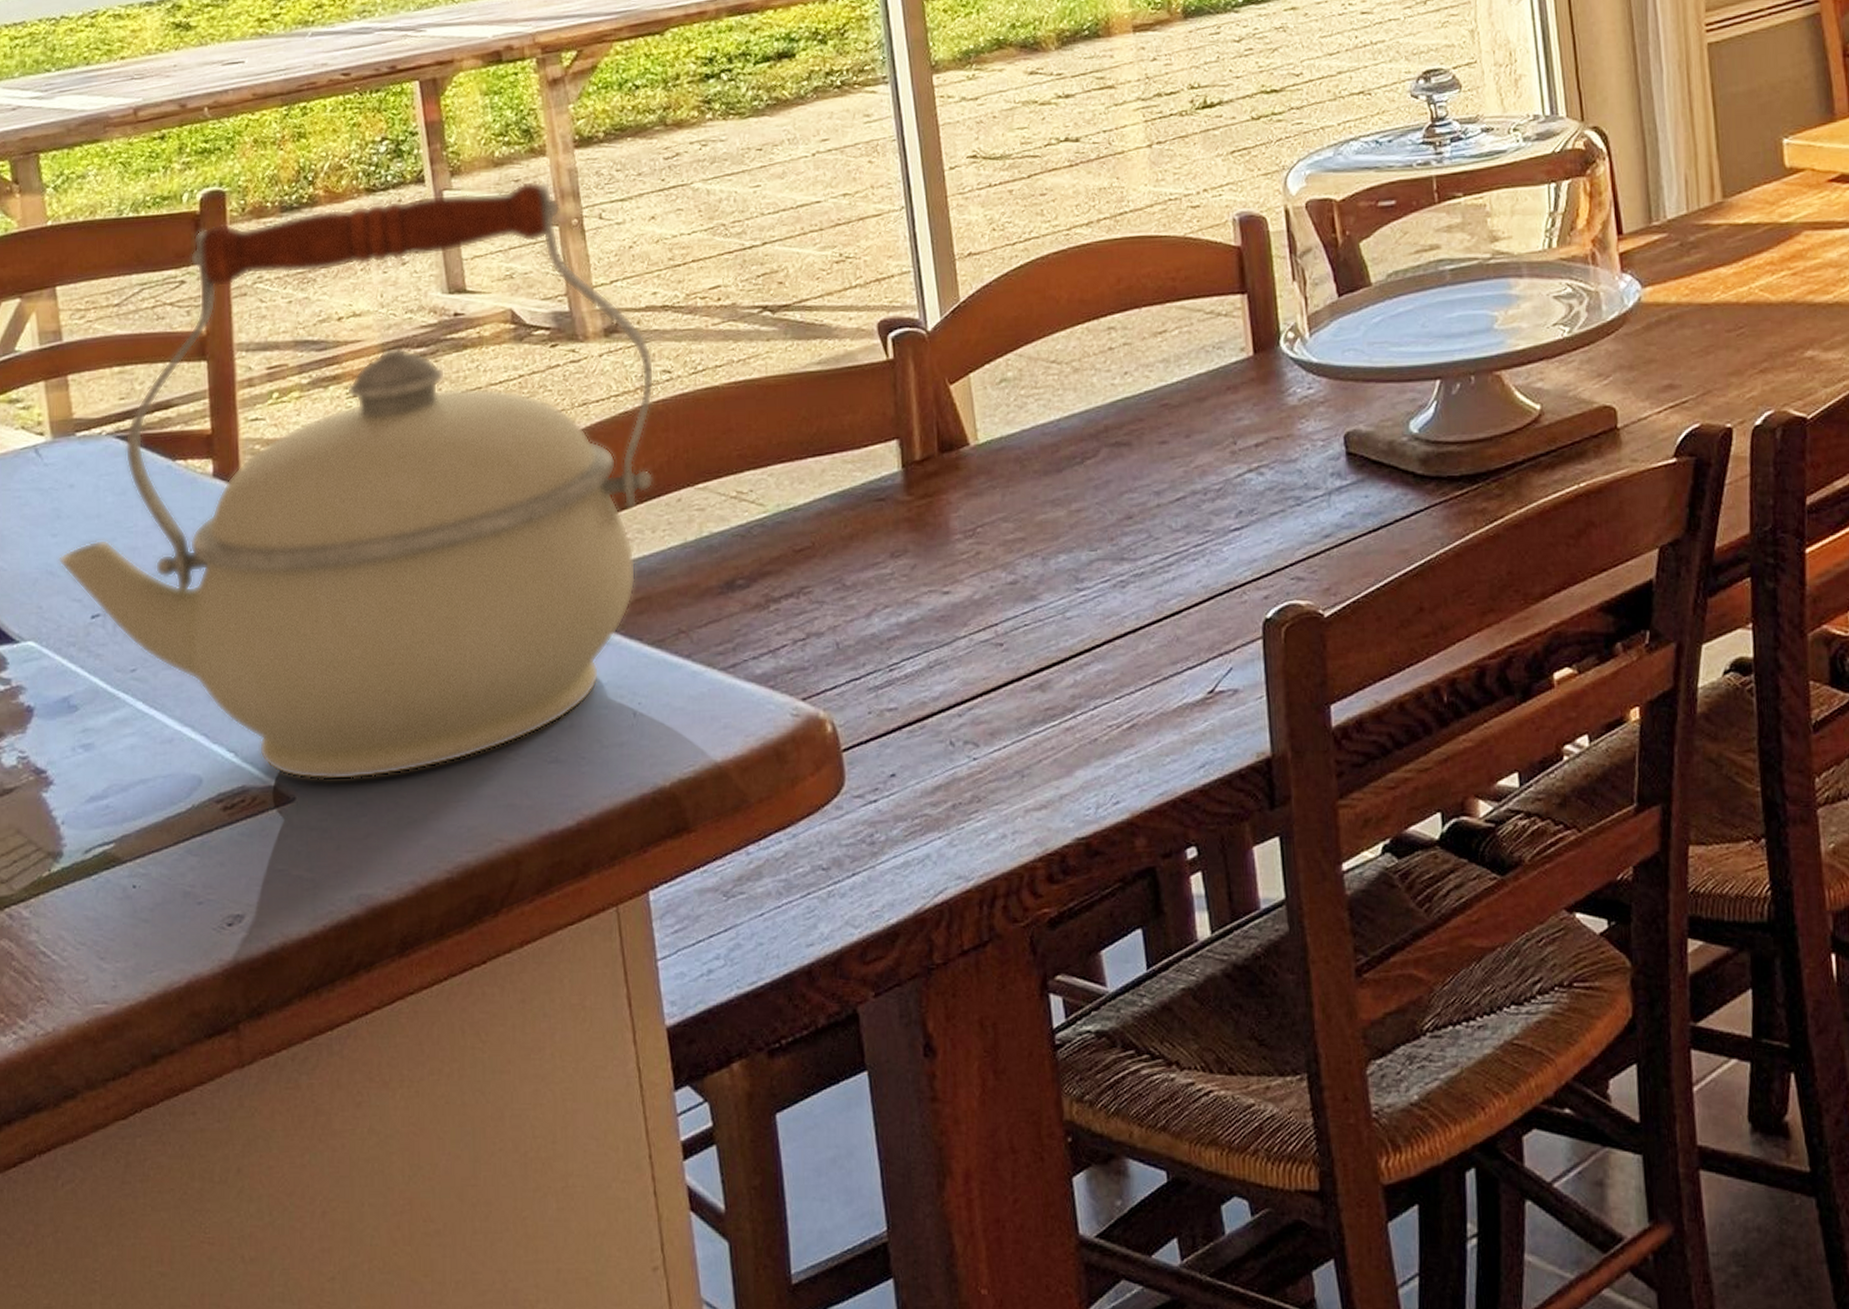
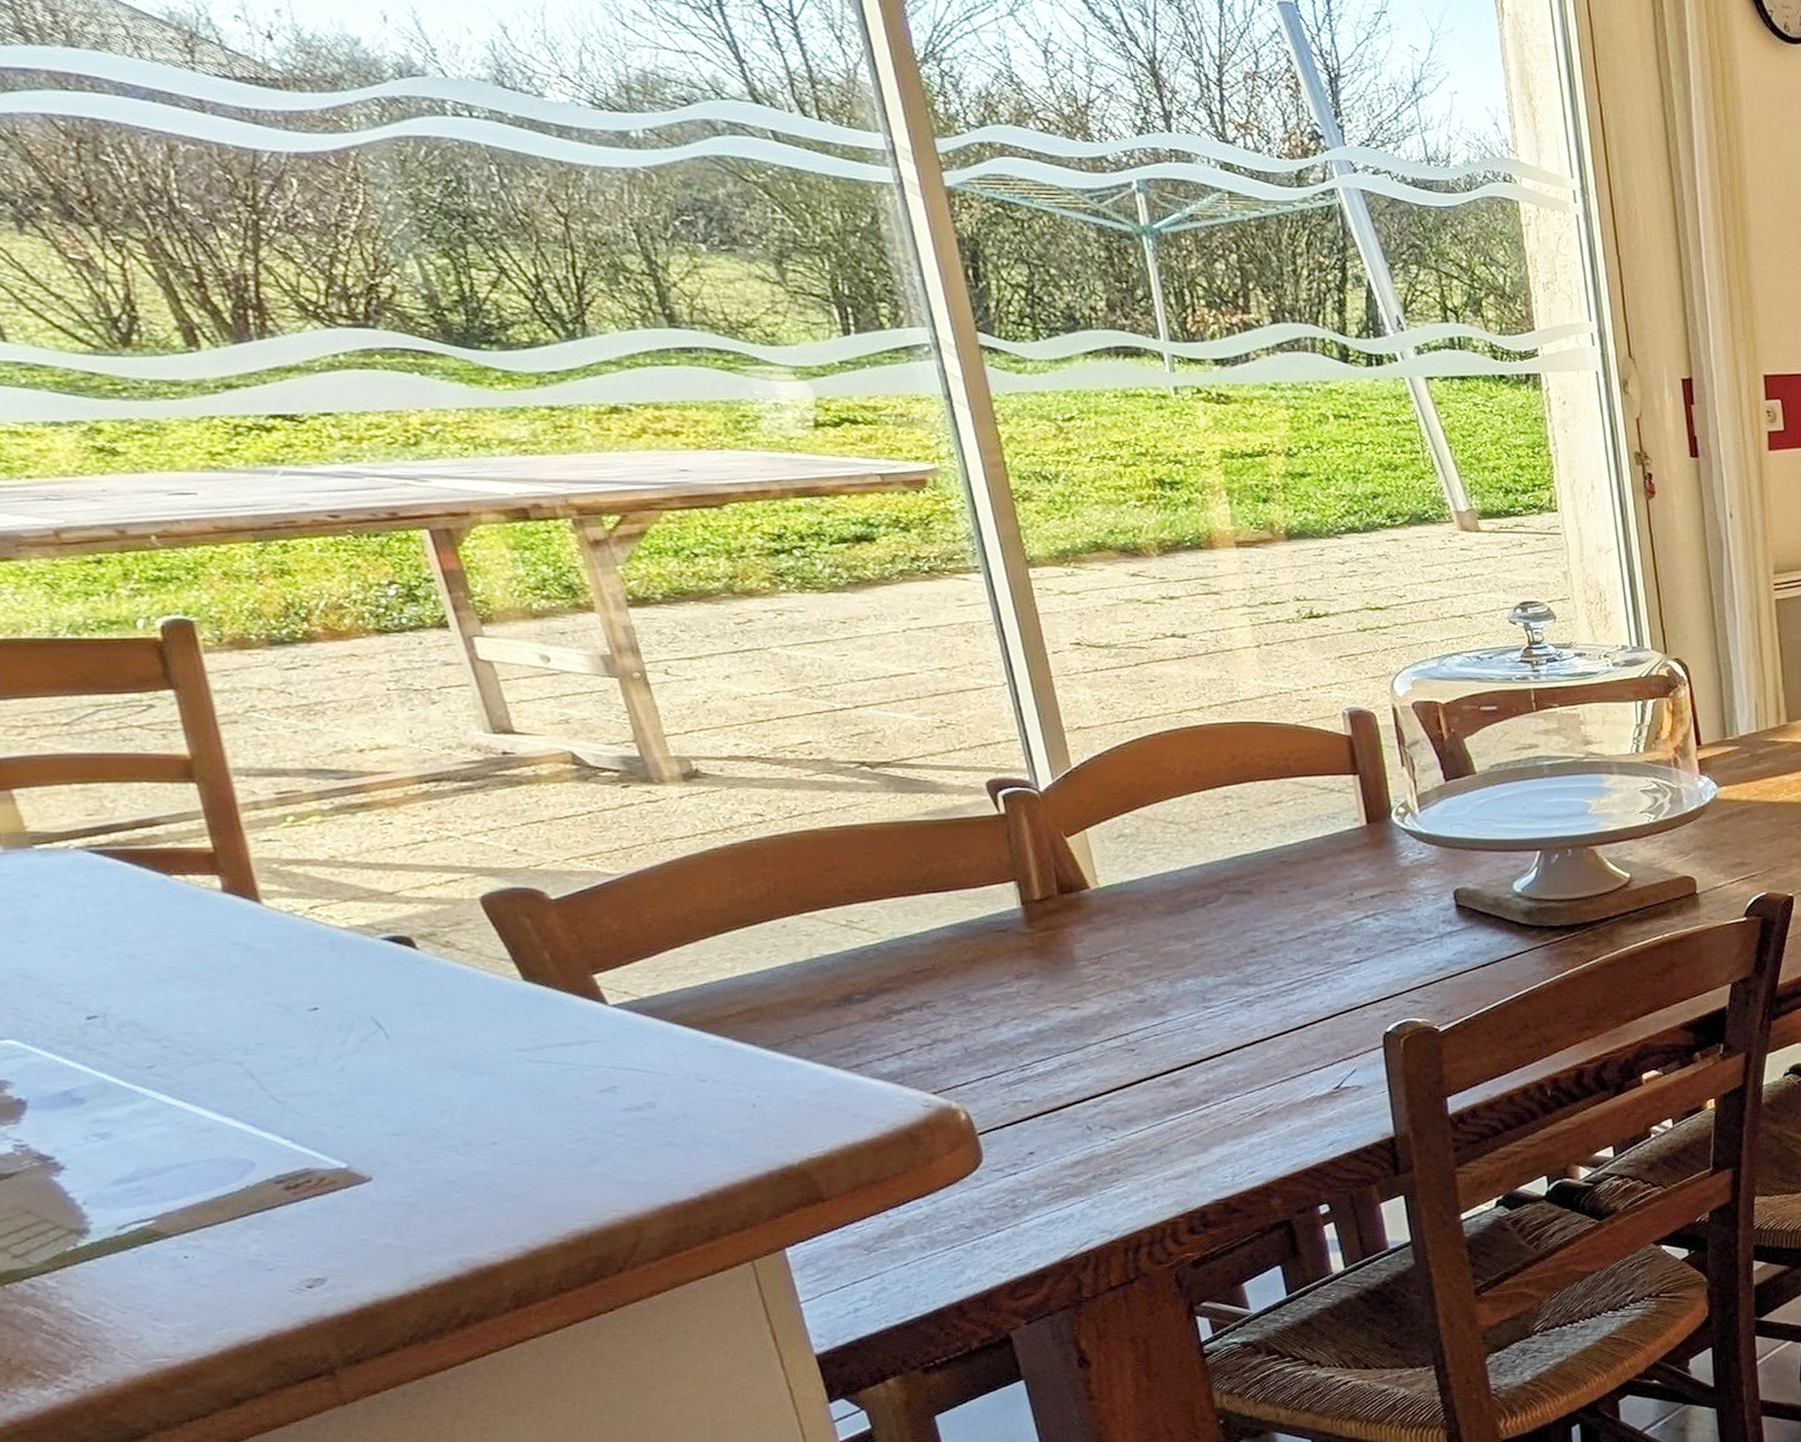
kettle: present [58,180,655,781] -> none [33,634,754,1163]

